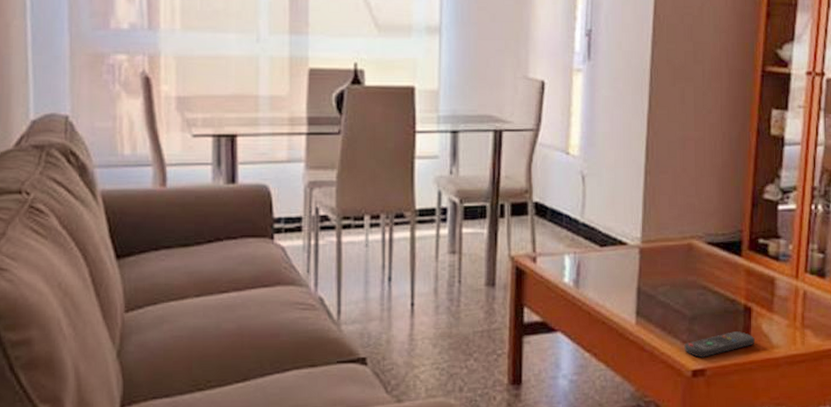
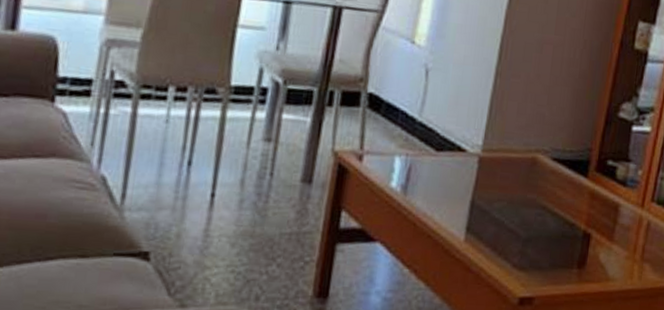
remote control: present [684,331,755,358] -> none [514,259,590,285]

